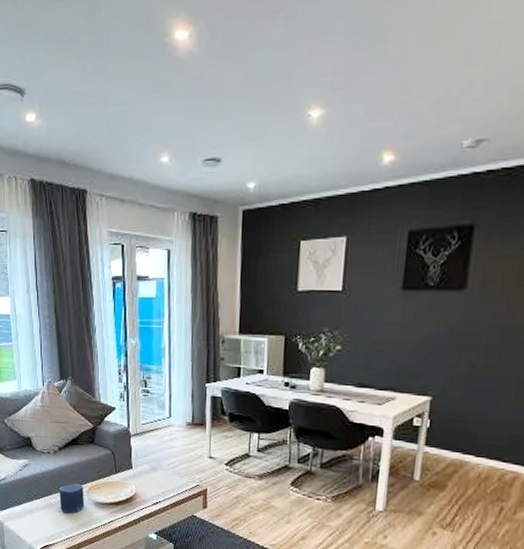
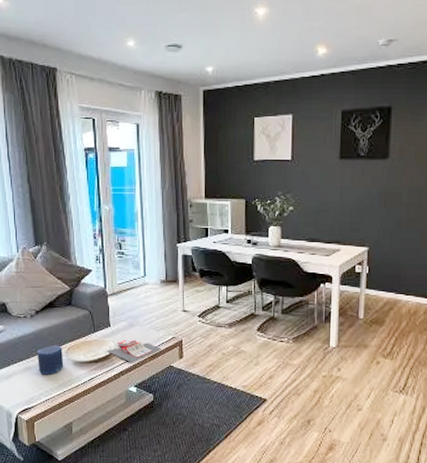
book: none [128,483,183,508] -> present [107,339,160,362]

